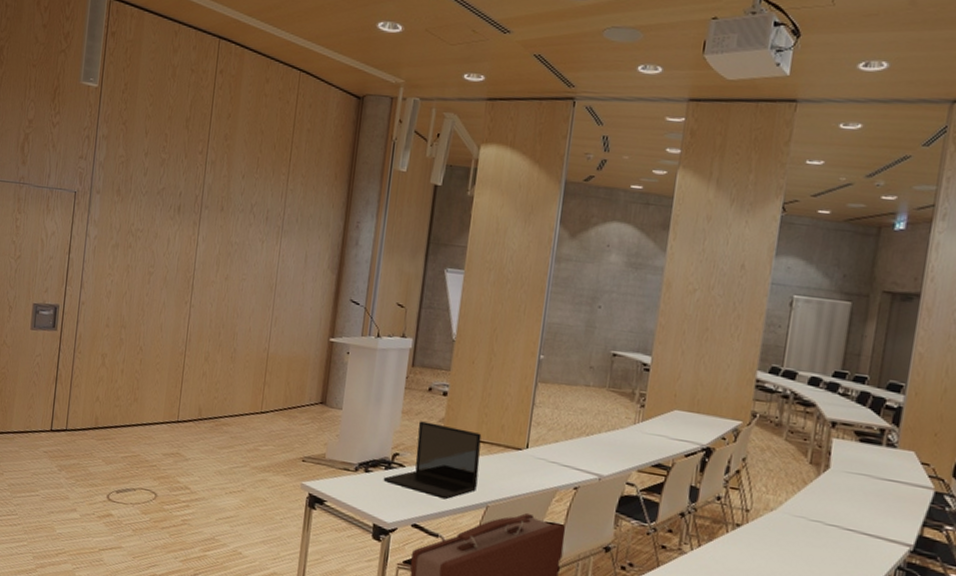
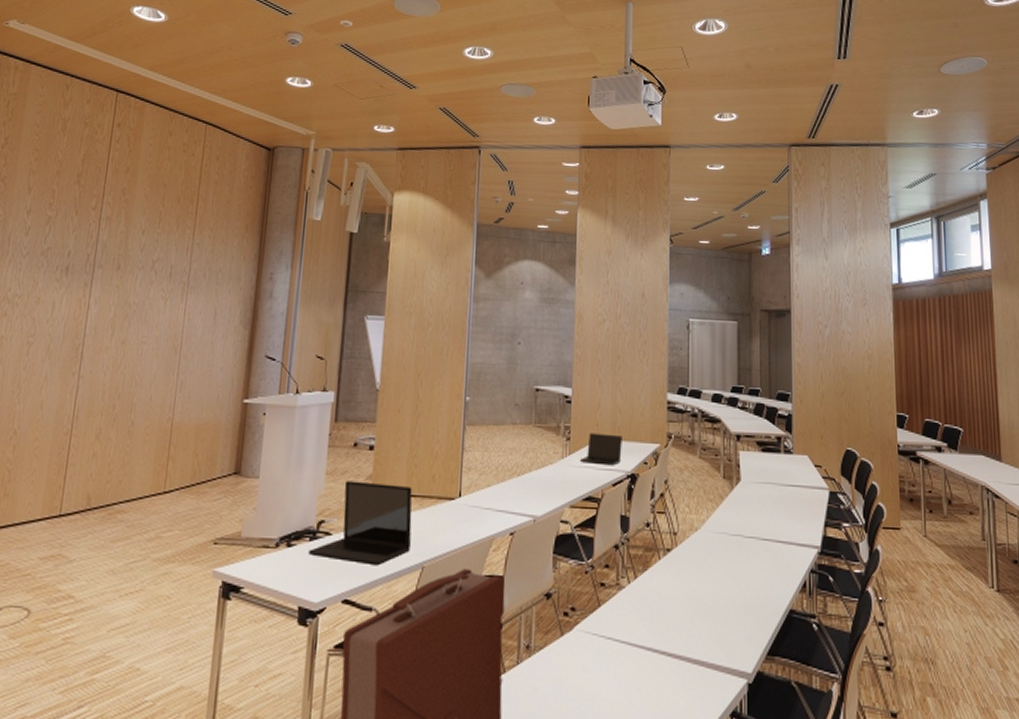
laptop: none [653,402,701,438] -> present [580,433,622,466]

